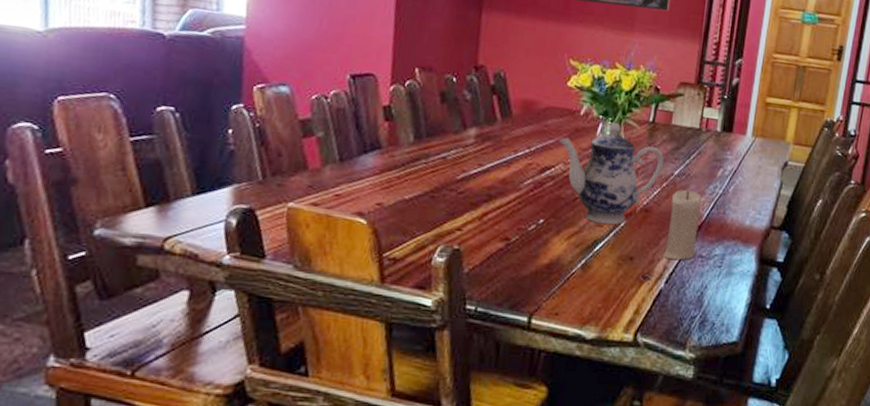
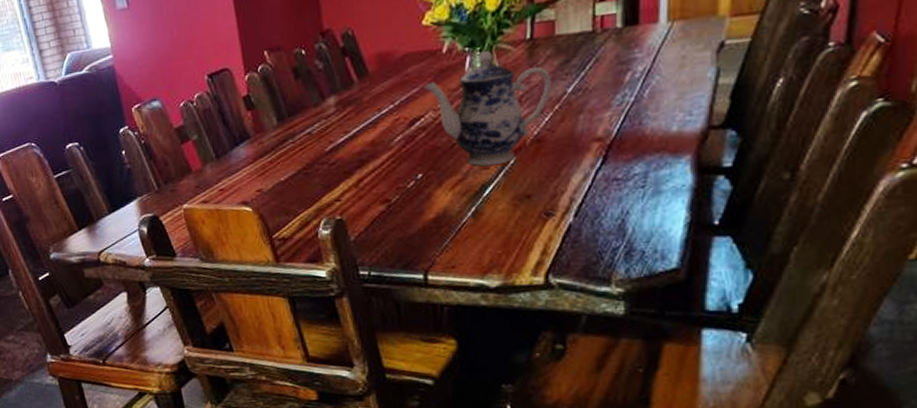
candle: present [662,190,702,261] -> none [566,106,609,190]

